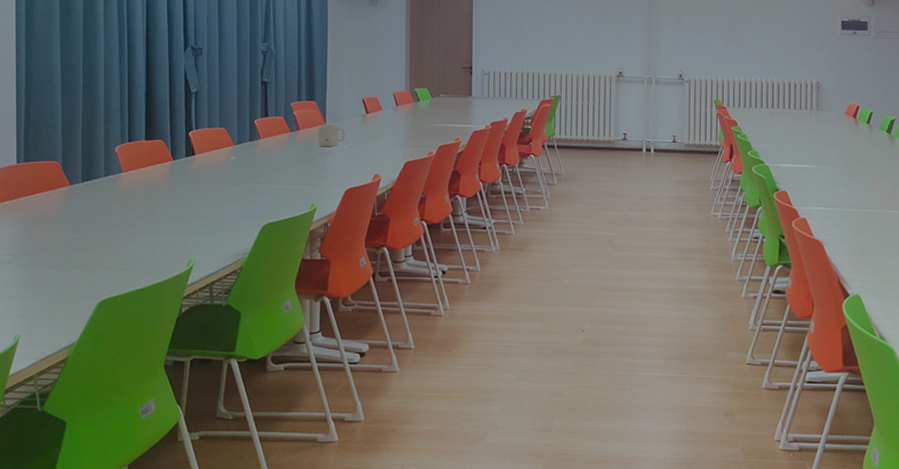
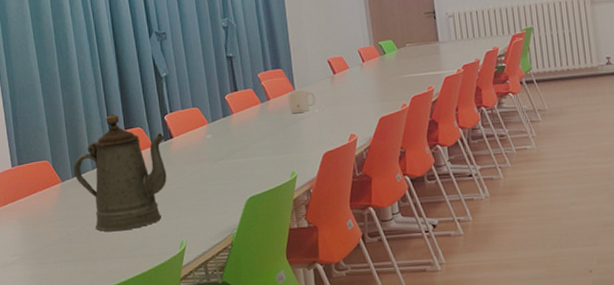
coffee pot: none [84,122,188,243] -> present [73,113,167,232]

